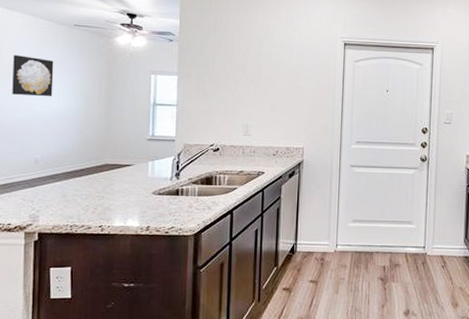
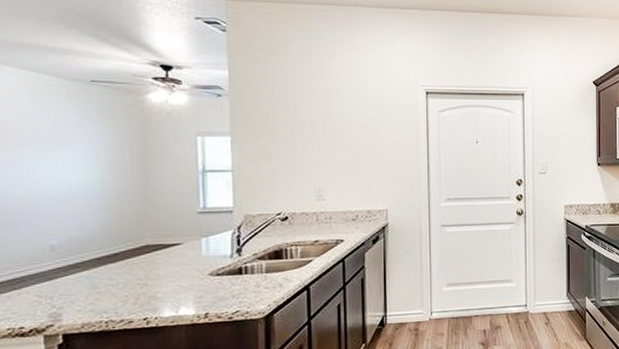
wall art: present [12,54,54,97] -> none [10,119,69,170]

